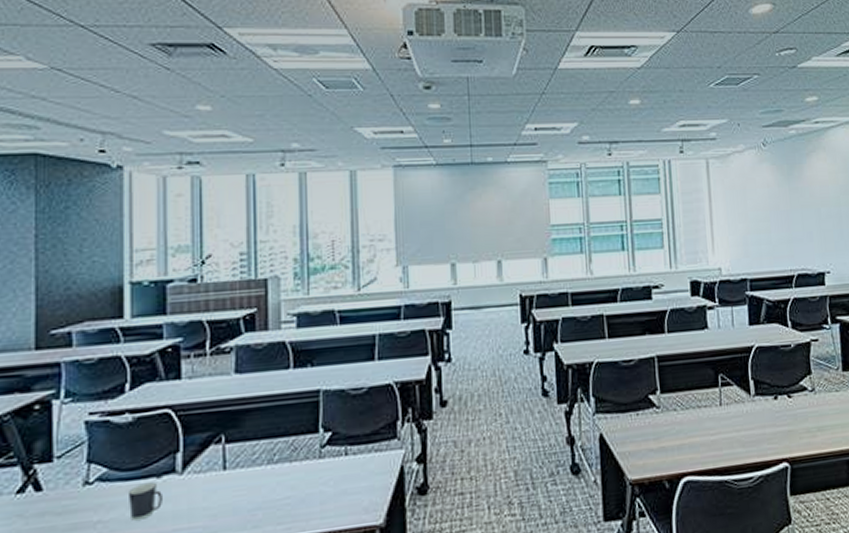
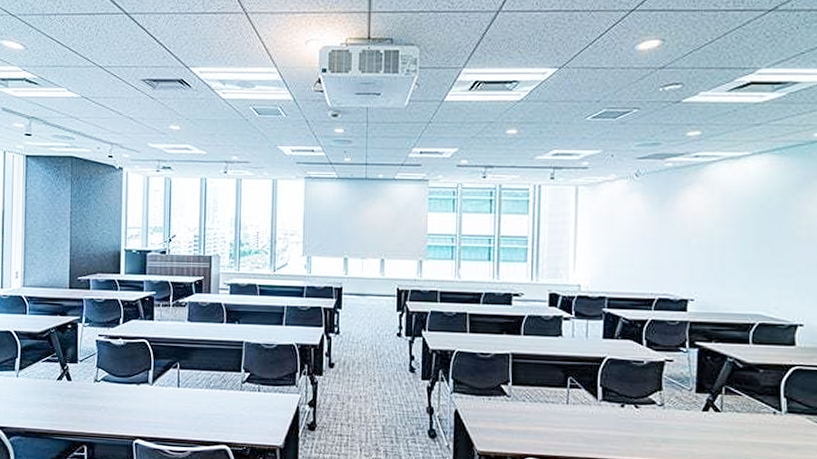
mug: present [127,481,162,521] -> none [119,387,140,411]

